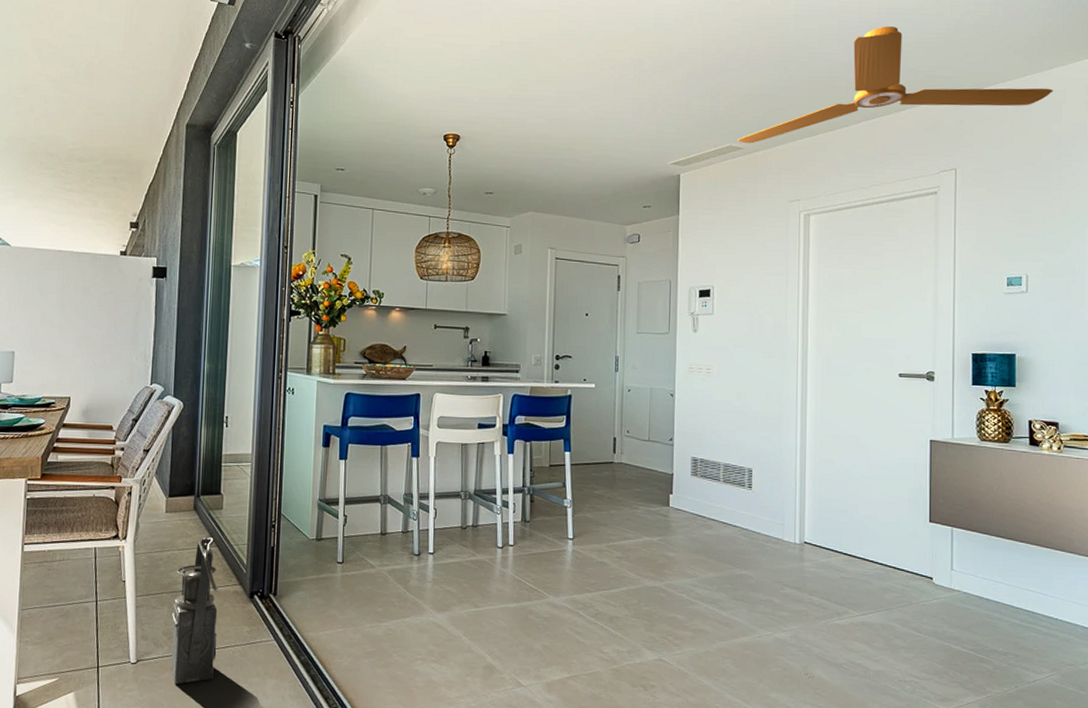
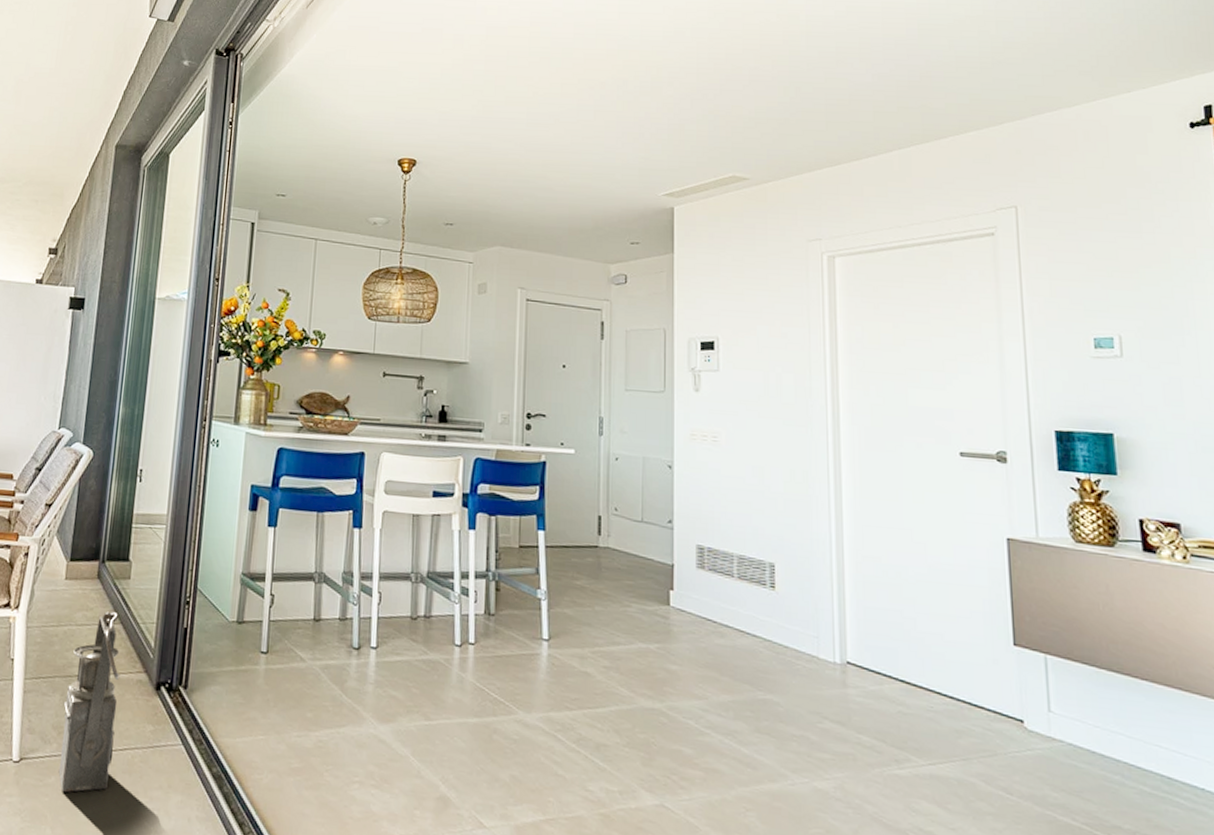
ceiling fan: present [737,26,1053,144] -> none [742,44,1134,174]

